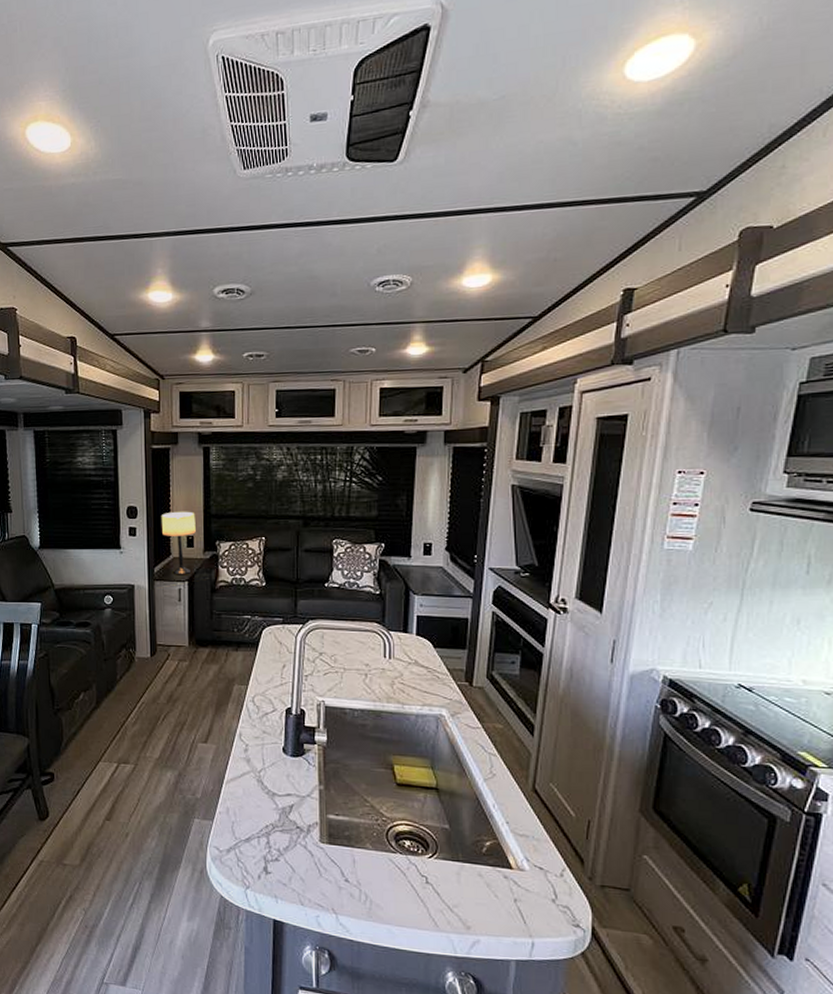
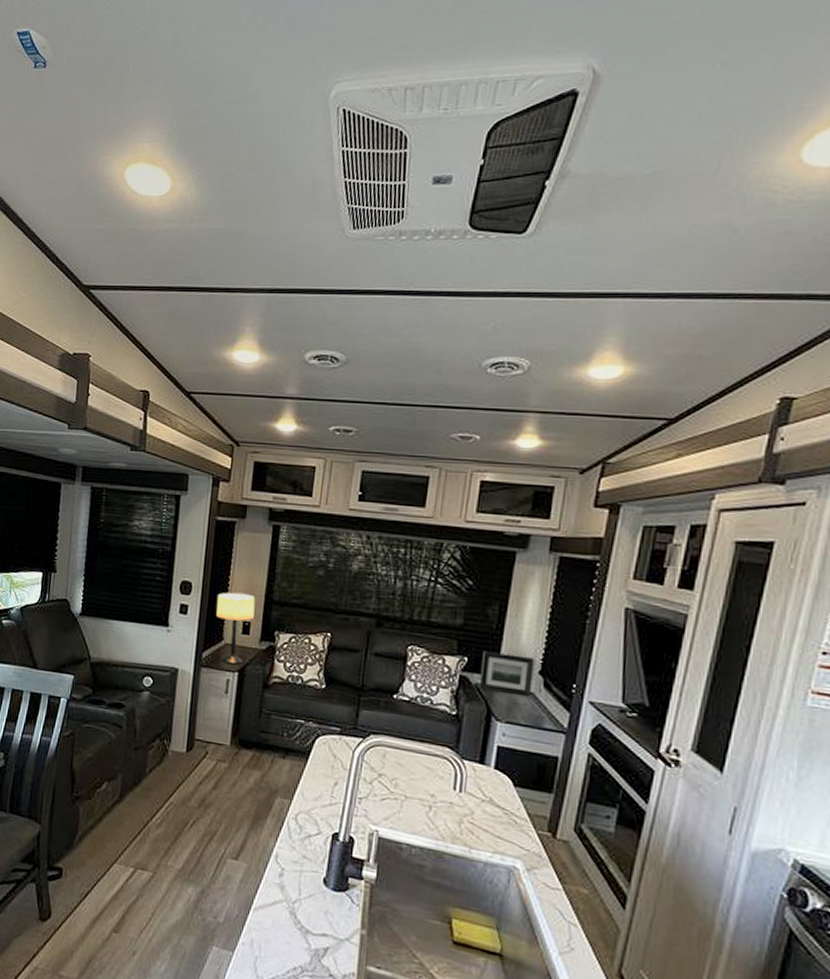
picture frame: none [396,535,441,571] -> present [478,650,535,697]

